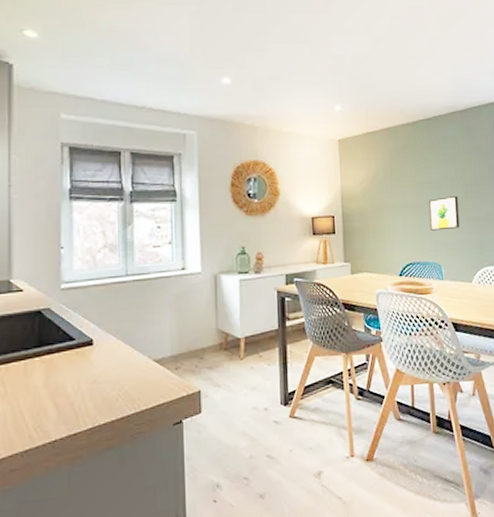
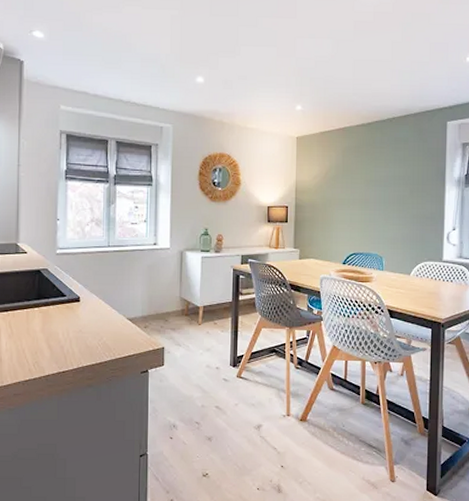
wall art: present [429,196,460,231] -> none [375,195,404,225]

